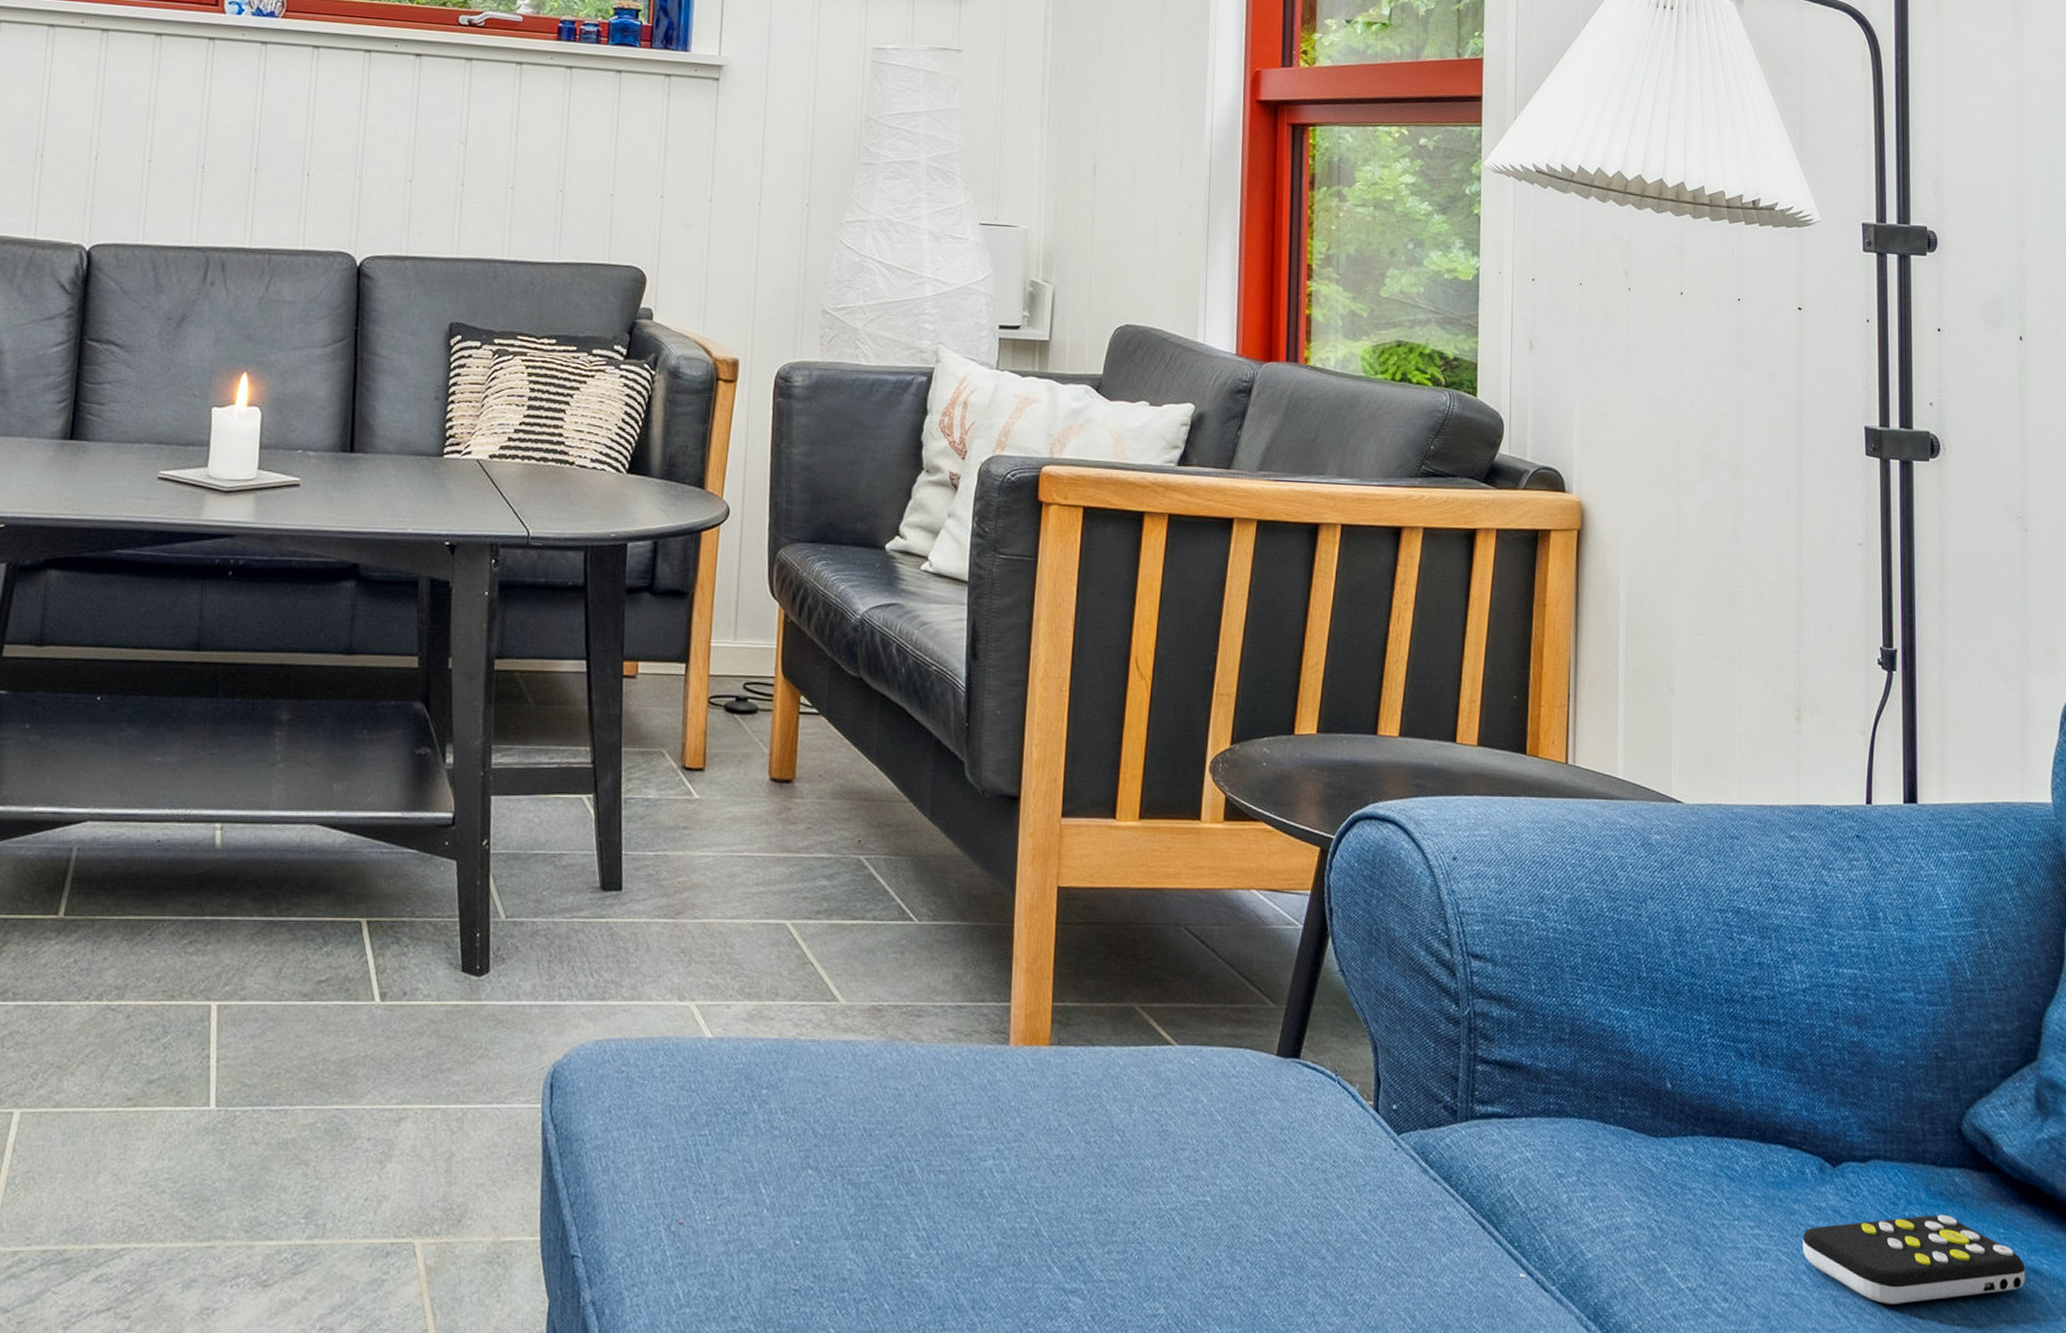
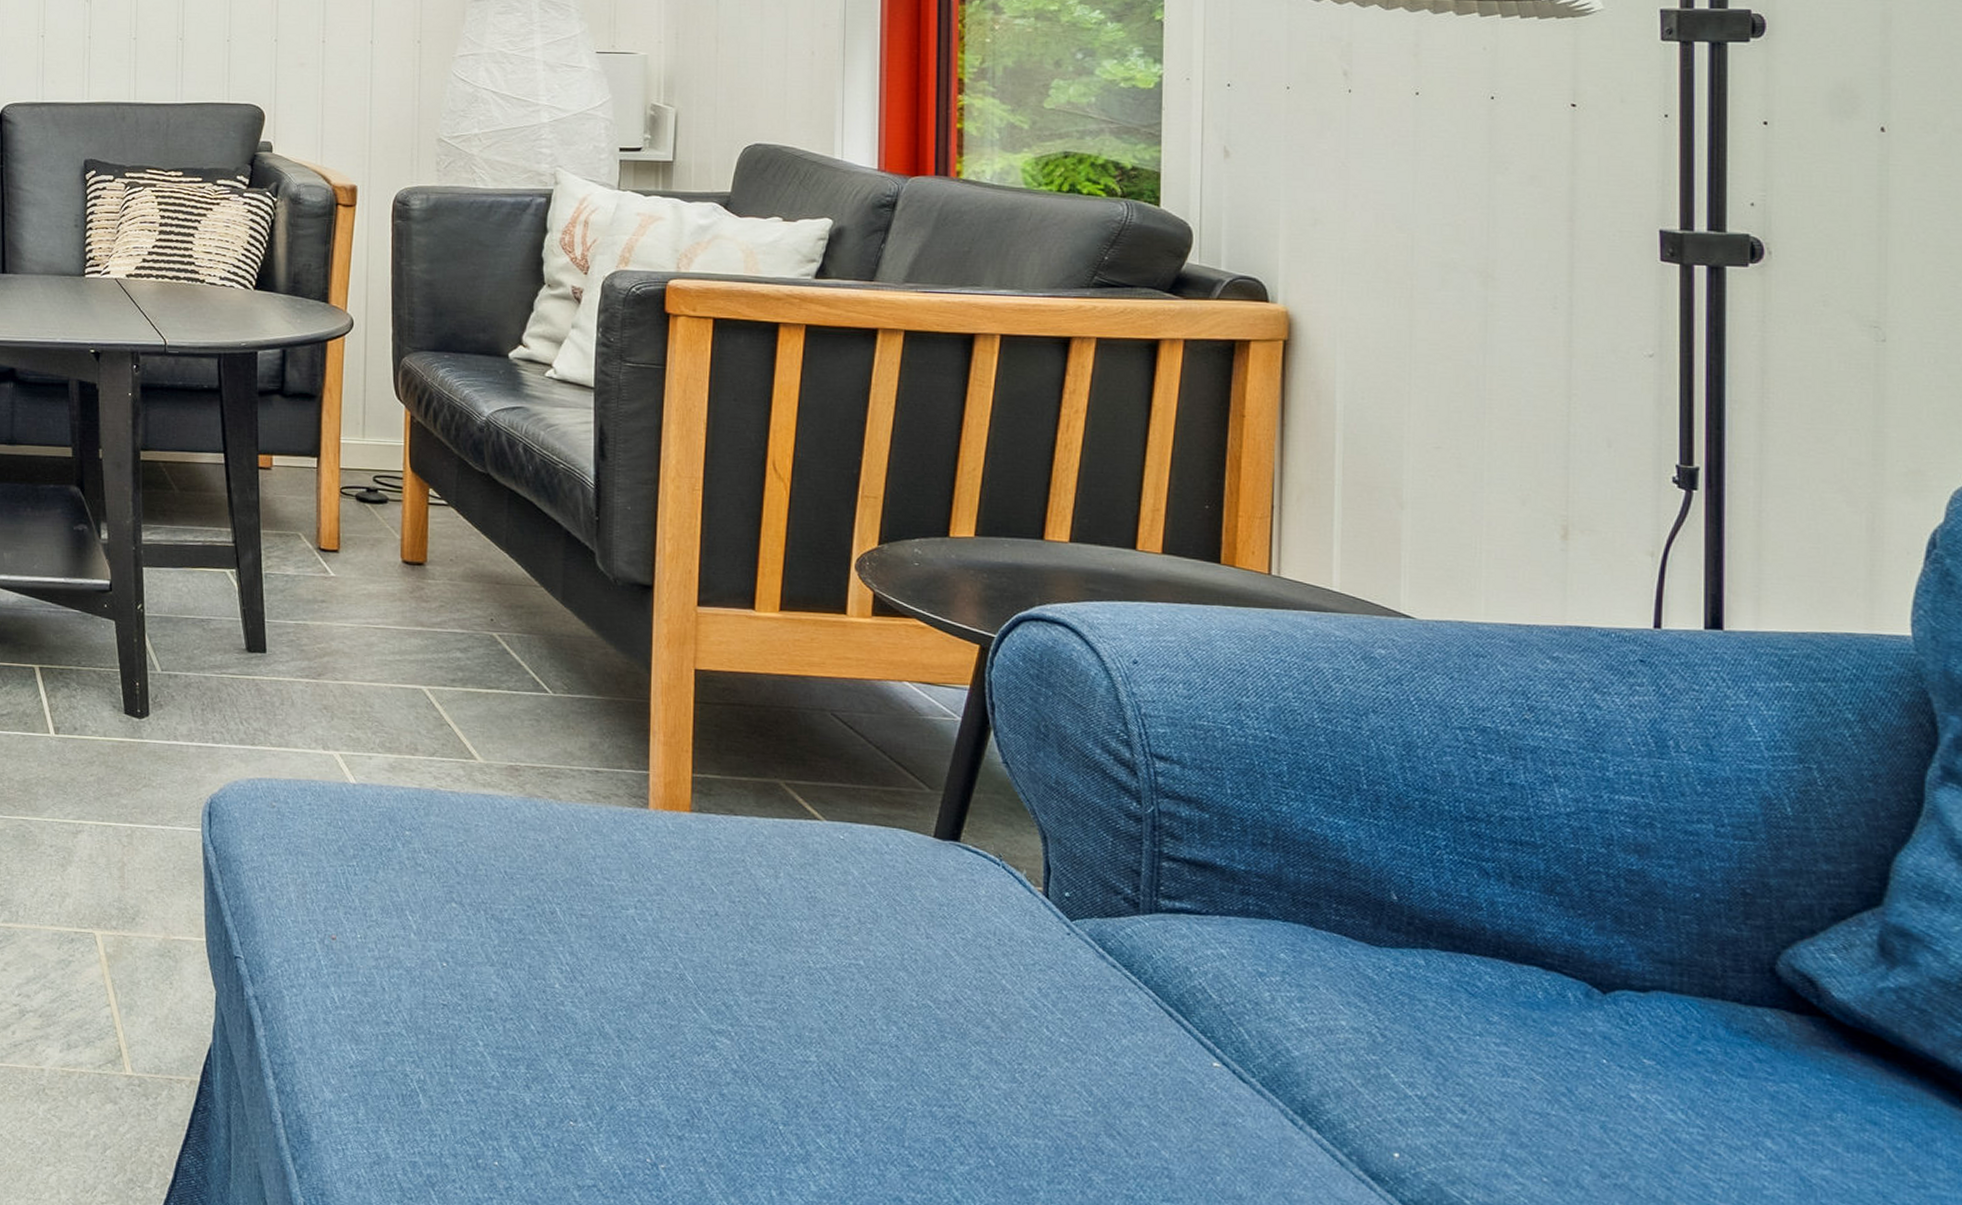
remote control: present [1802,1214,2025,1305] -> none [1561,1050,1859,1139]

